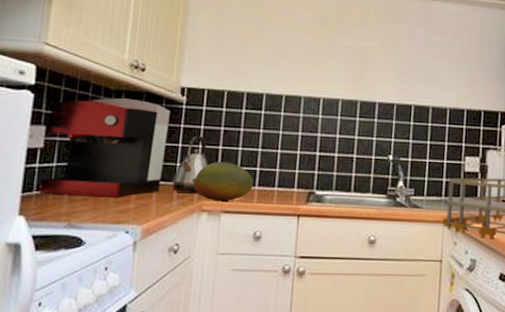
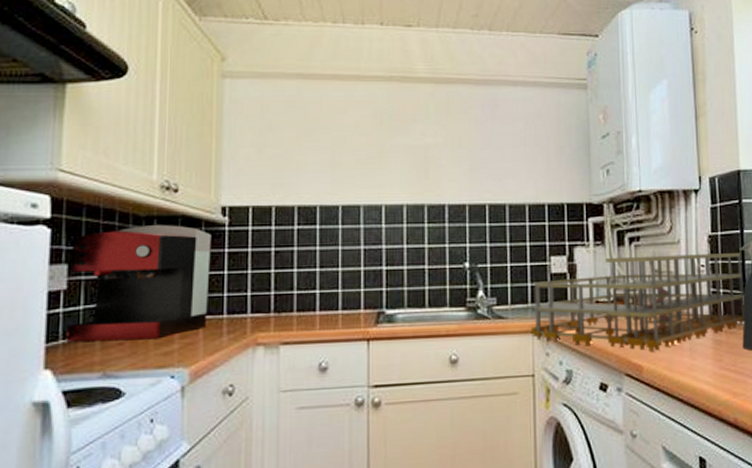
kettle: present [171,135,208,194] -> none [219,260,260,327]
fruit: present [191,161,254,202] -> none [242,286,315,332]

